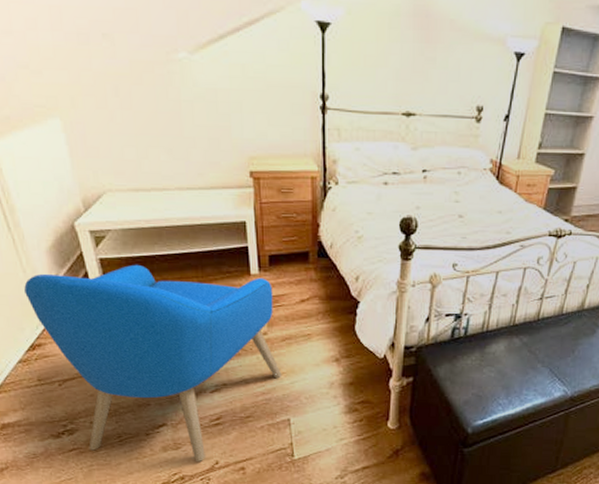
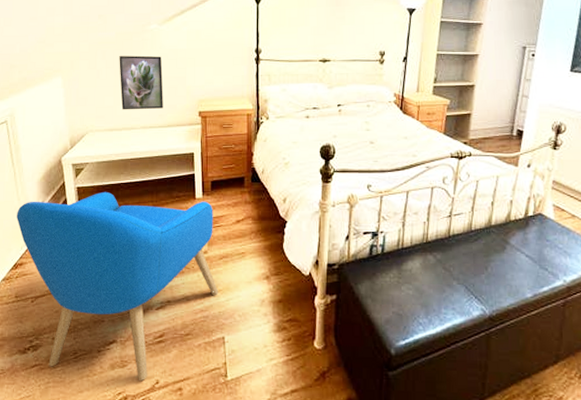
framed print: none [138,93,203,166] -> present [119,55,163,110]

